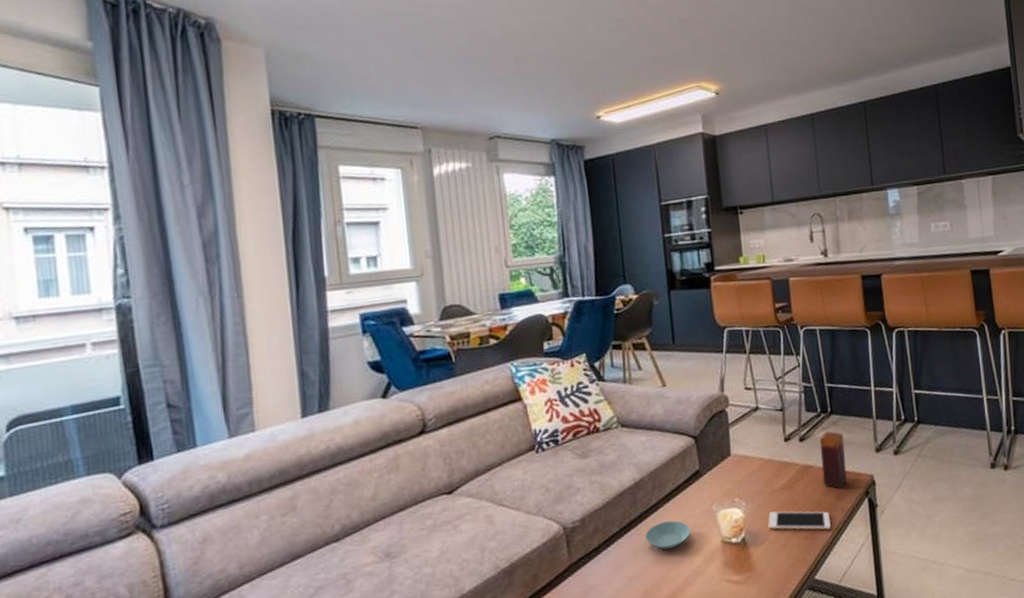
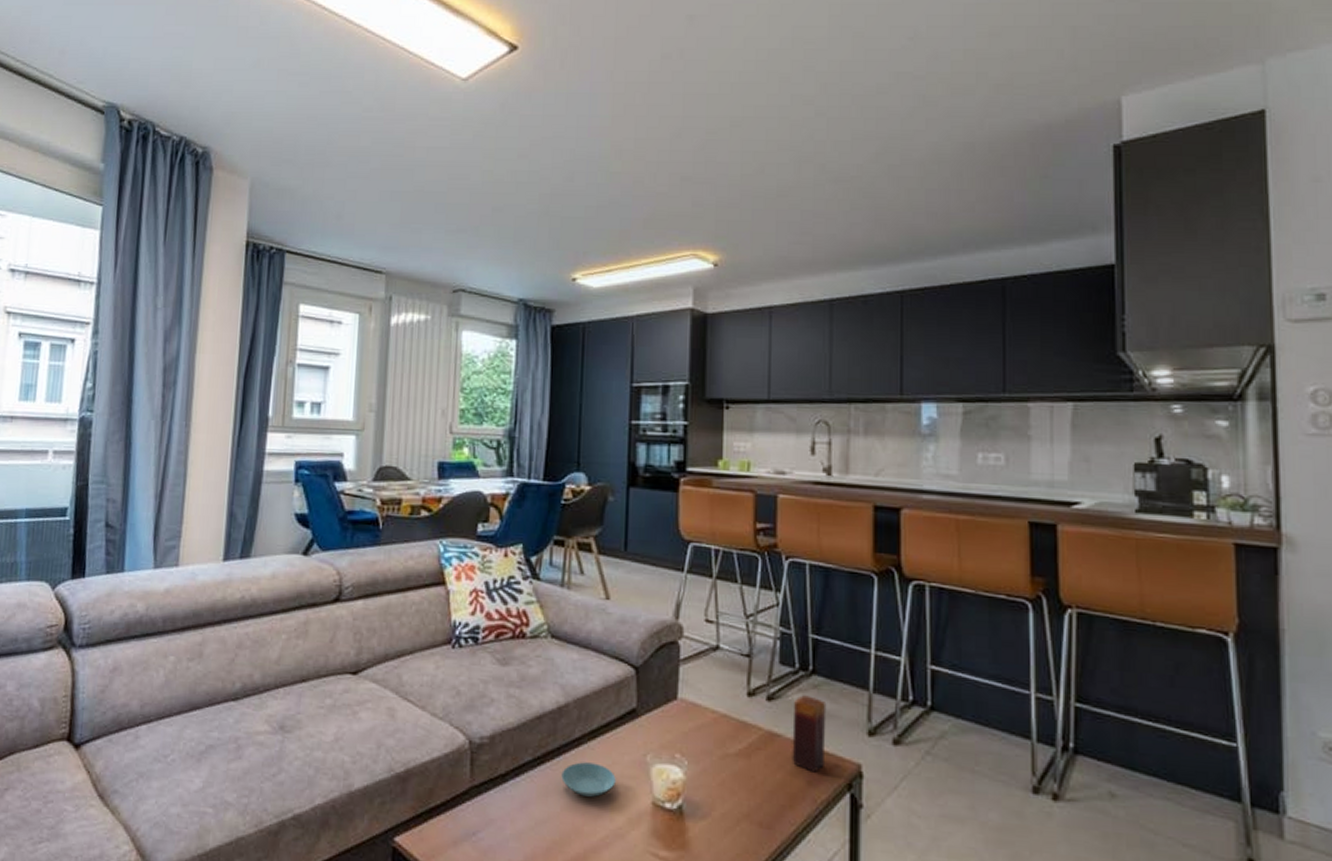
cell phone: present [768,511,831,530] -> none [713,781,796,822]

